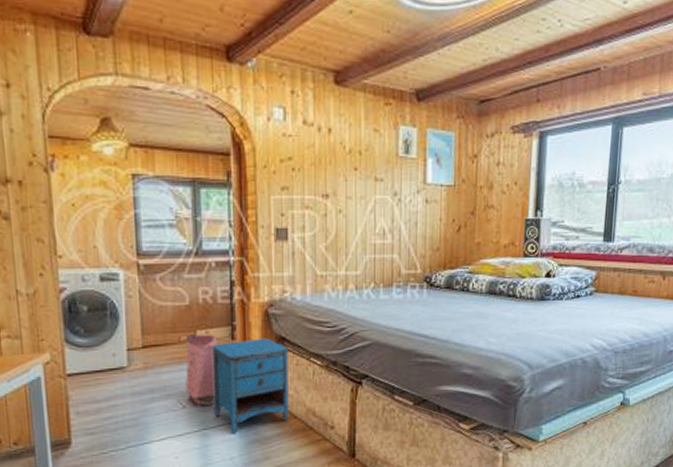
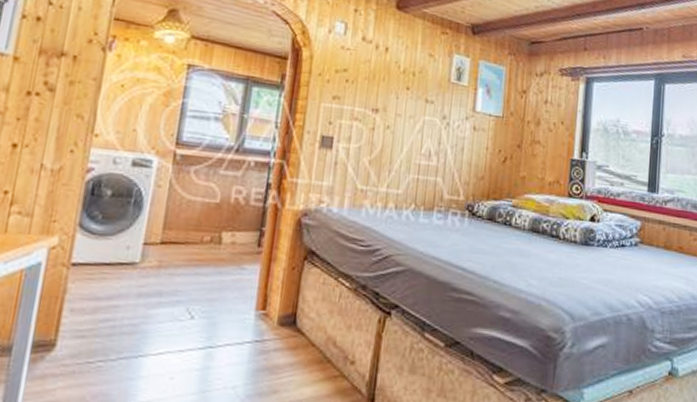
bag: present [185,334,218,407] -> none [198,235,243,320]
nightstand: present [211,338,289,434] -> none [224,249,318,357]

